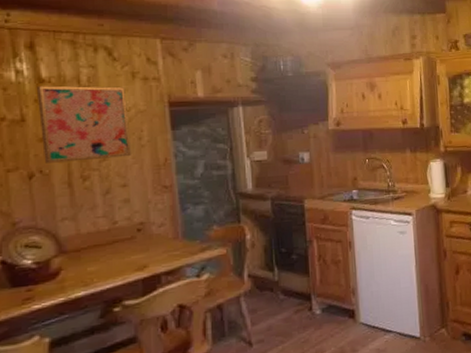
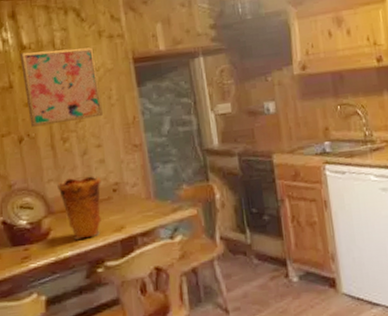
vase: none [73,215,124,279] -> present [57,176,101,240]

